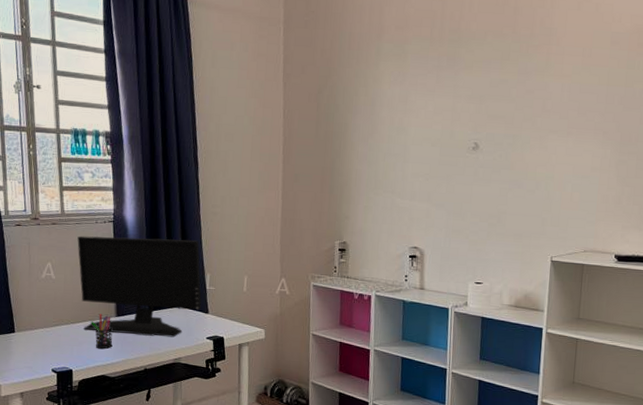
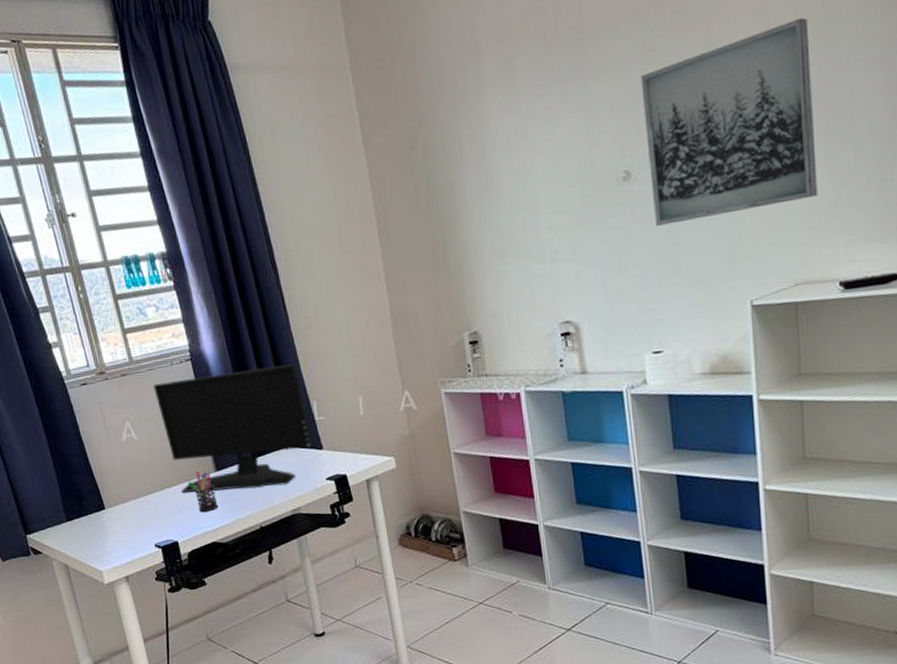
wall art: none [491,60,617,190] -> present [640,17,818,226]

